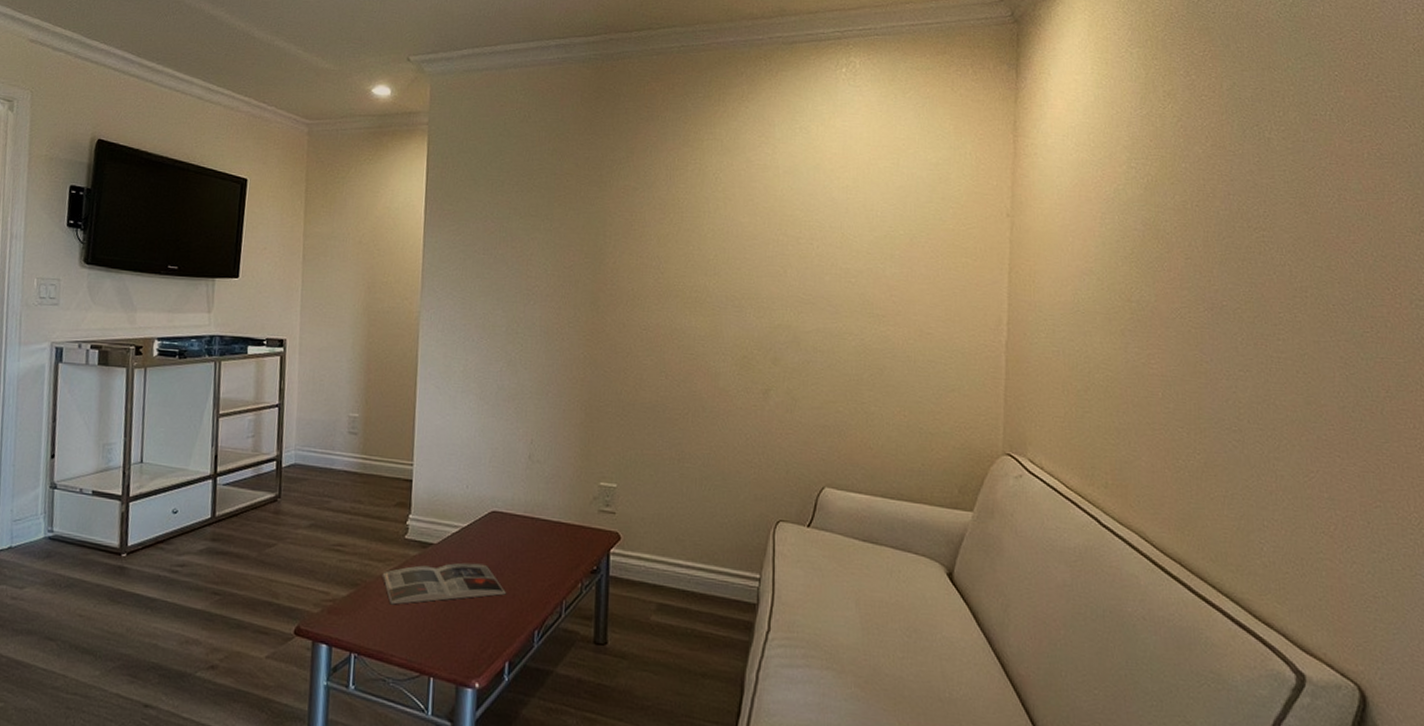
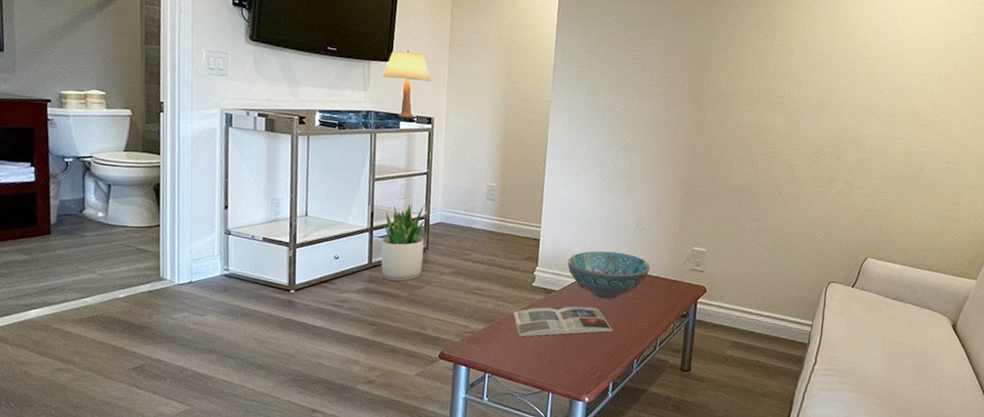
planter: none [225,441,277,539] -> present [380,202,425,282]
table lamp: none [228,262,283,342] -> present [382,49,431,119]
decorative bowl: none [447,491,549,554] -> present [567,251,651,301]

